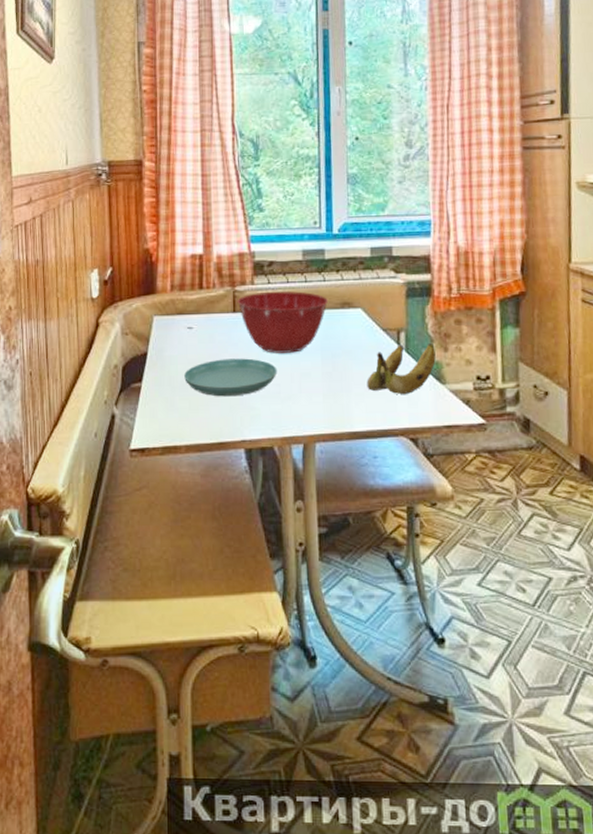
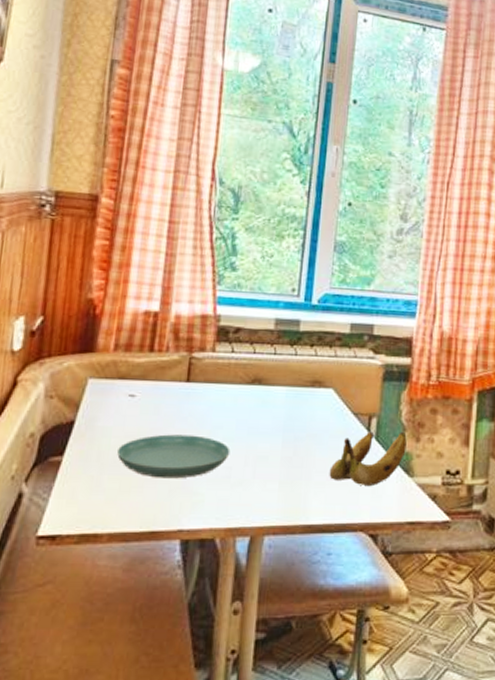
mixing bowl: present [237,291,328,353] -> none [192,362,297,433]

